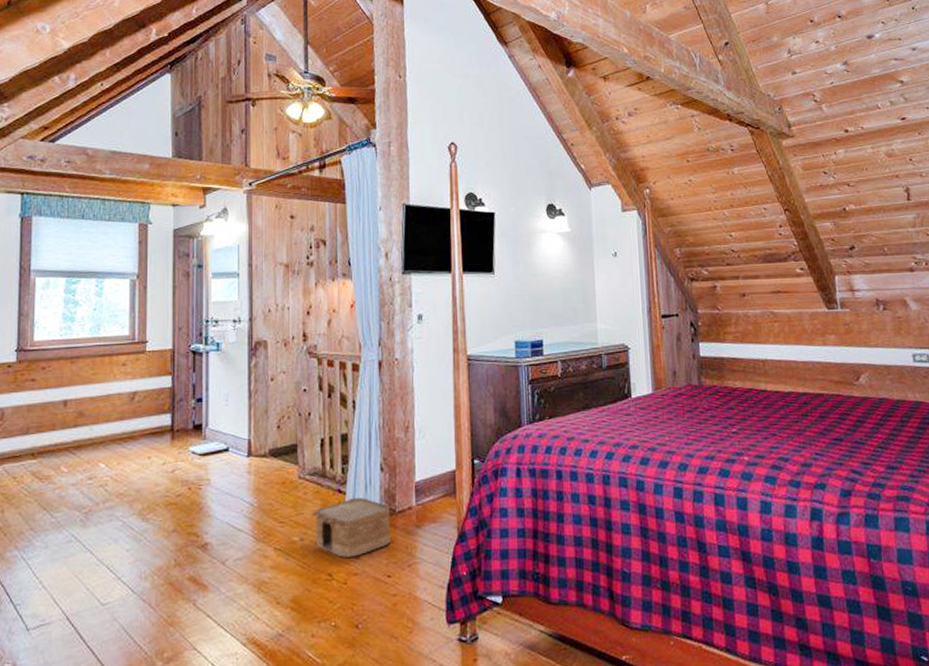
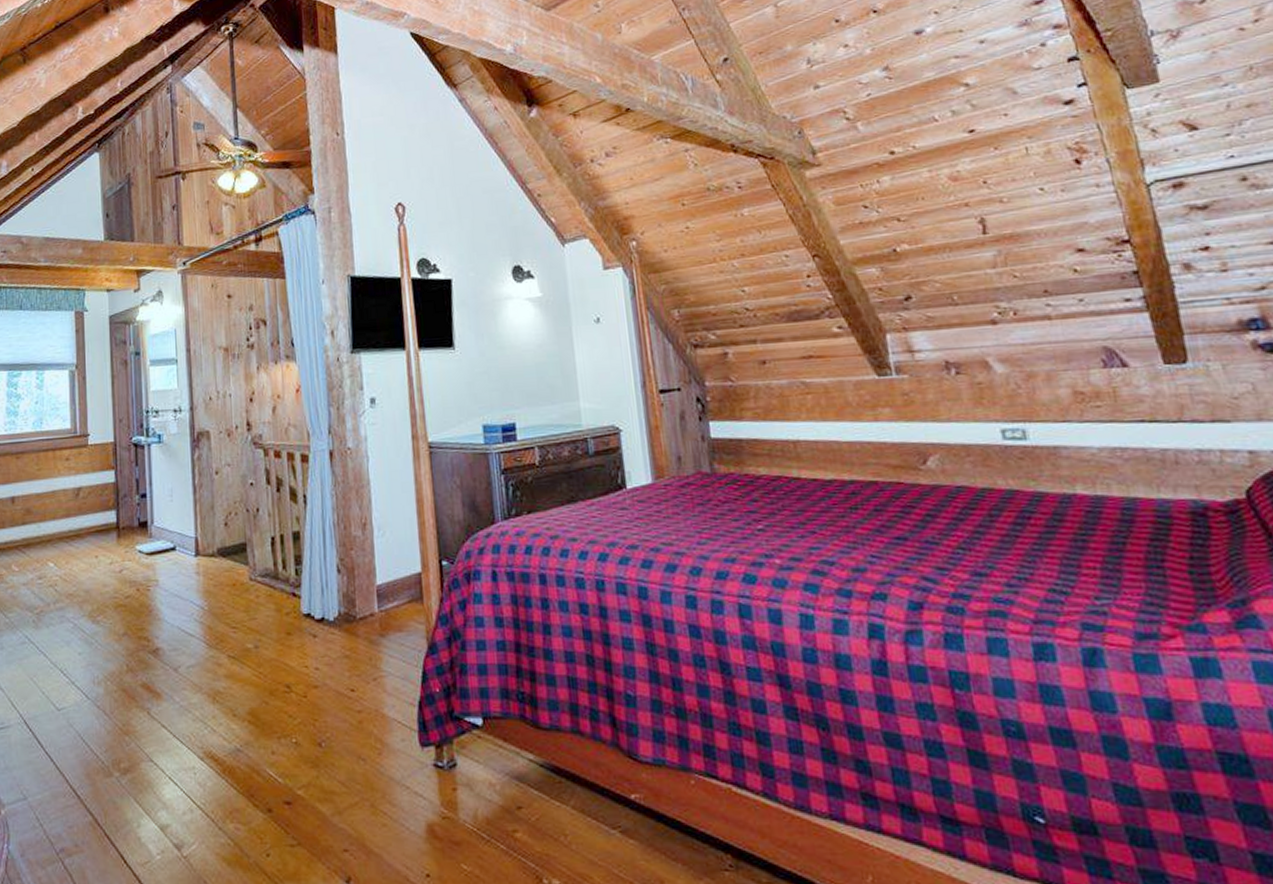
woven basket: present [311,498,391,558] -> none [265,602,352,668]

